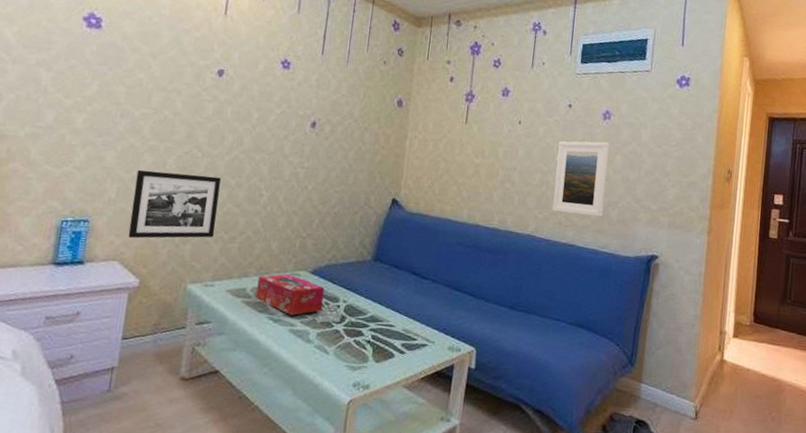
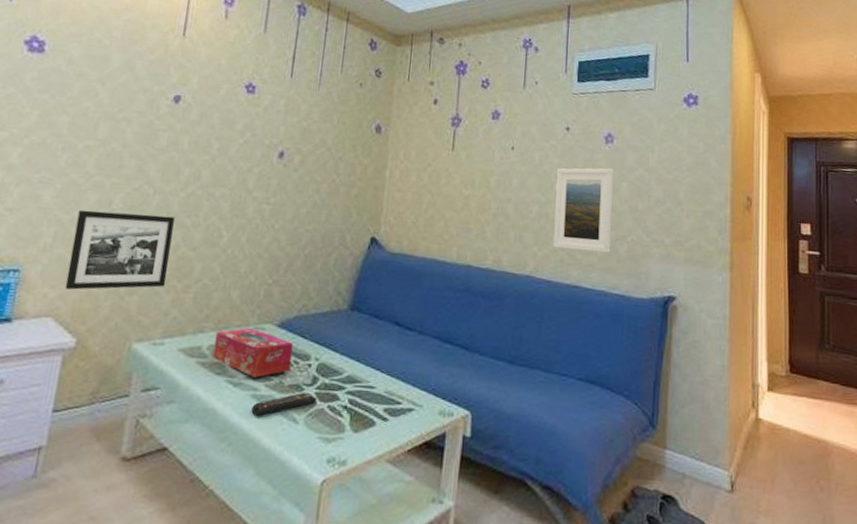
remote control: none [289,328,345,347] -> present [251,392,317,416]

